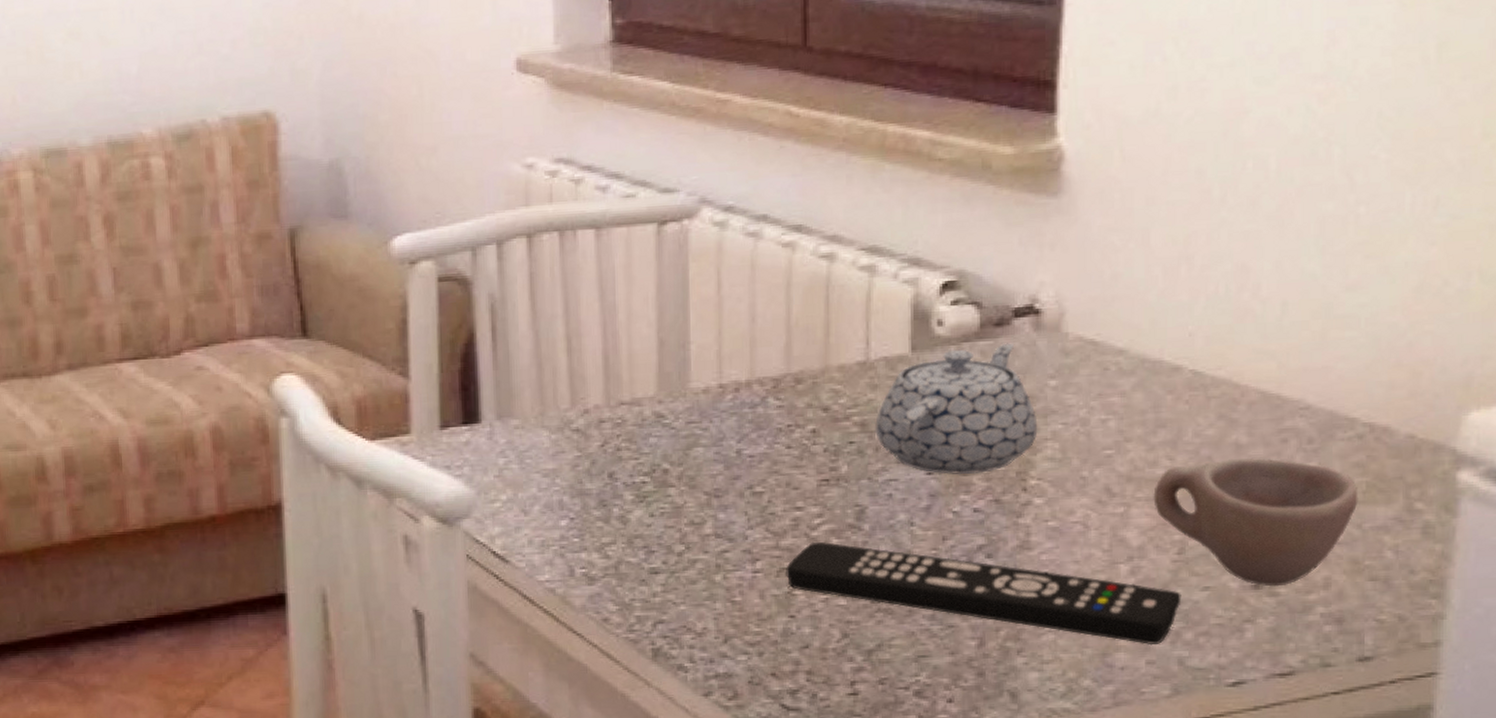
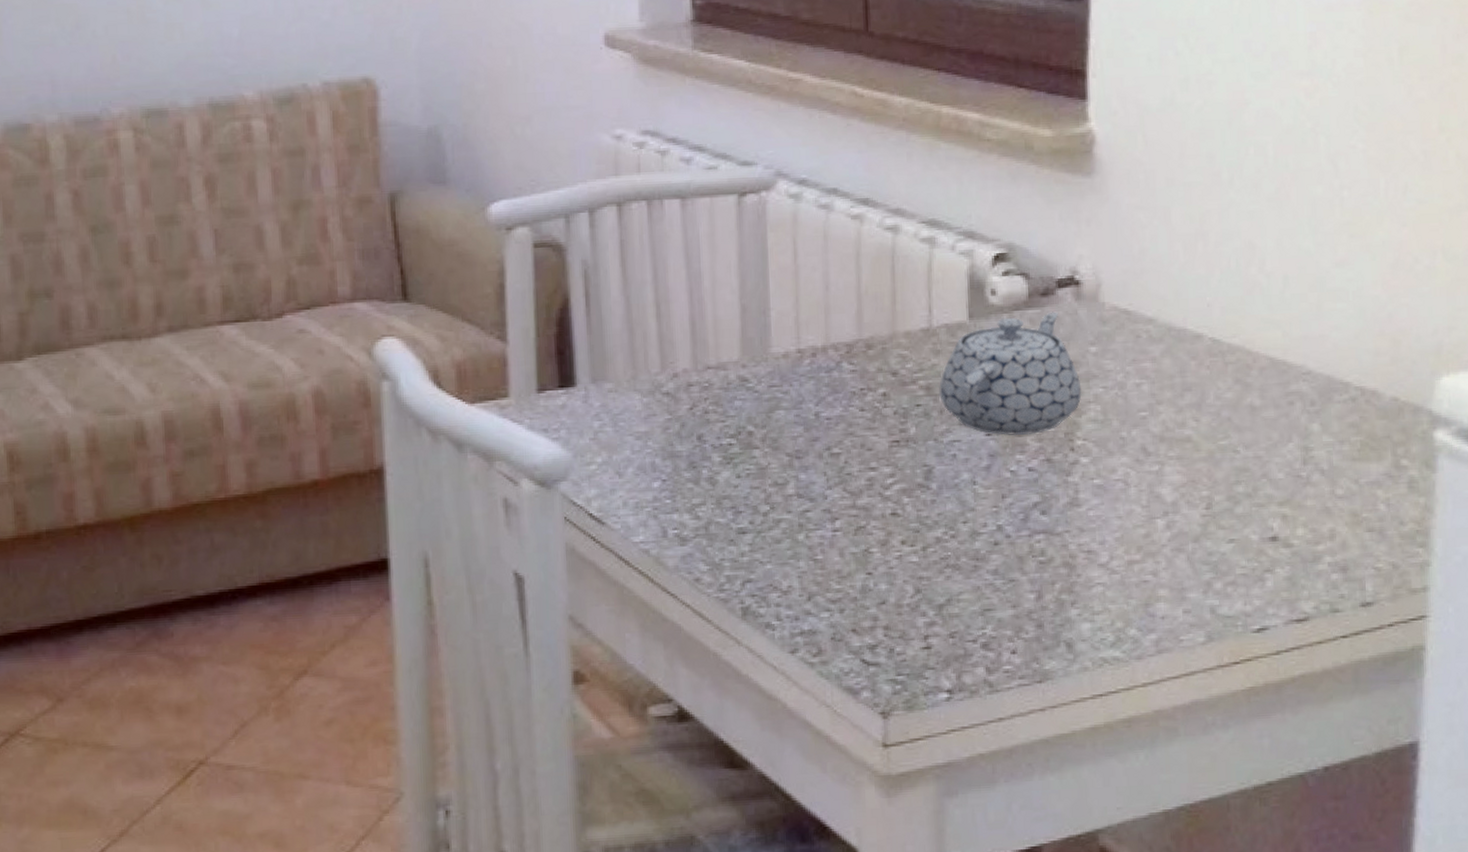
remote control: present [786,541,1181,646] -> none [862,500,1211,595]
cup: present [1153,457,1358,587] -> none [1183,418,1355,539]

